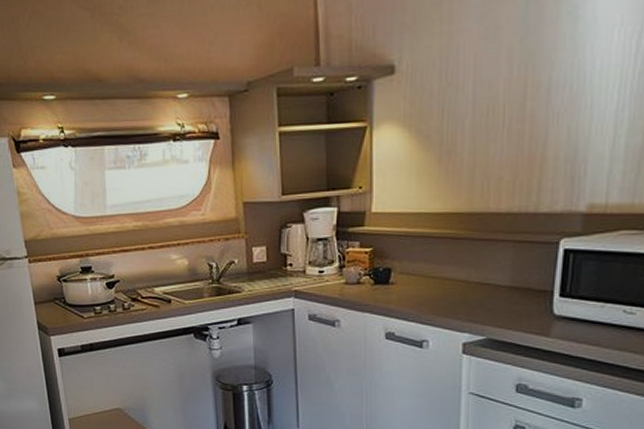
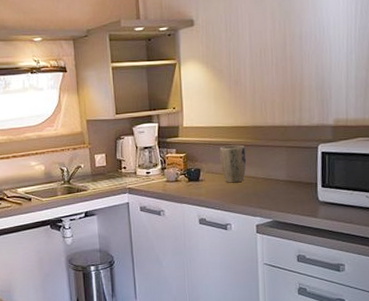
plant pot: none [419,237,456,288] -> present [220,145,247,183]

